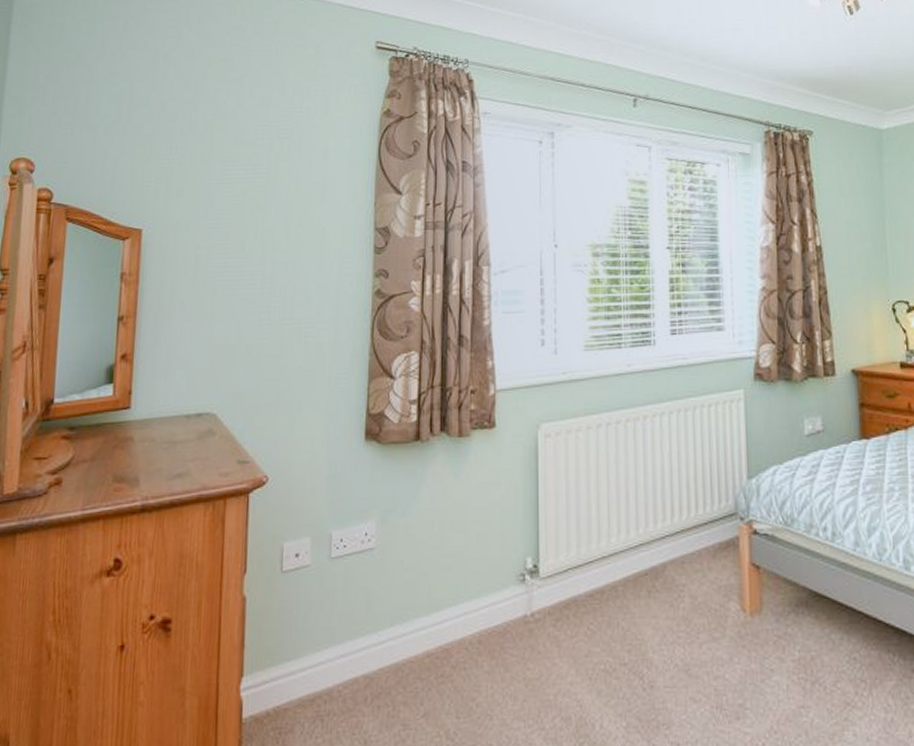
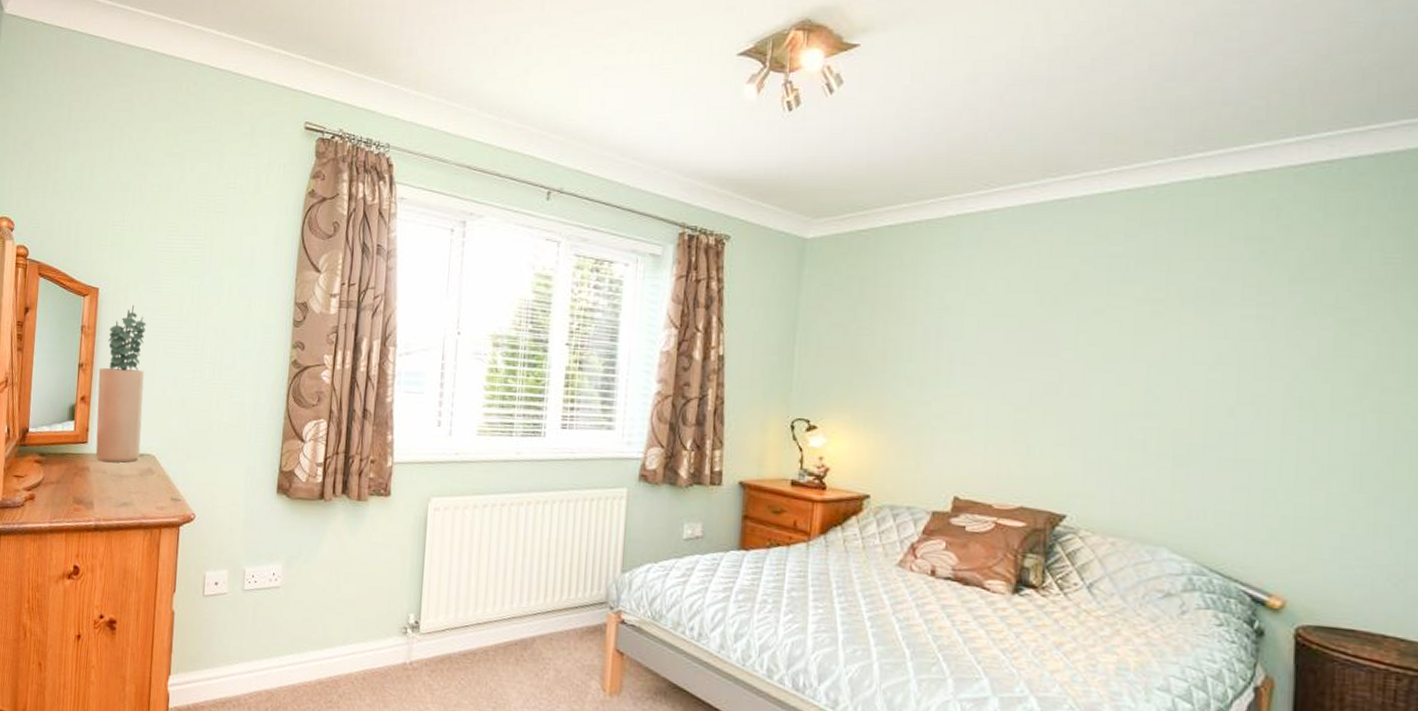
vase: none [141,245,201,427] -> present [95,305,146,463]

